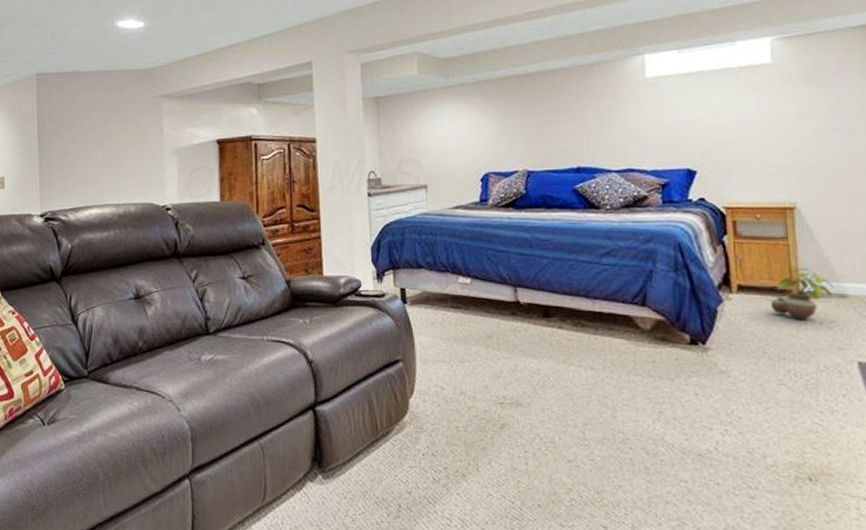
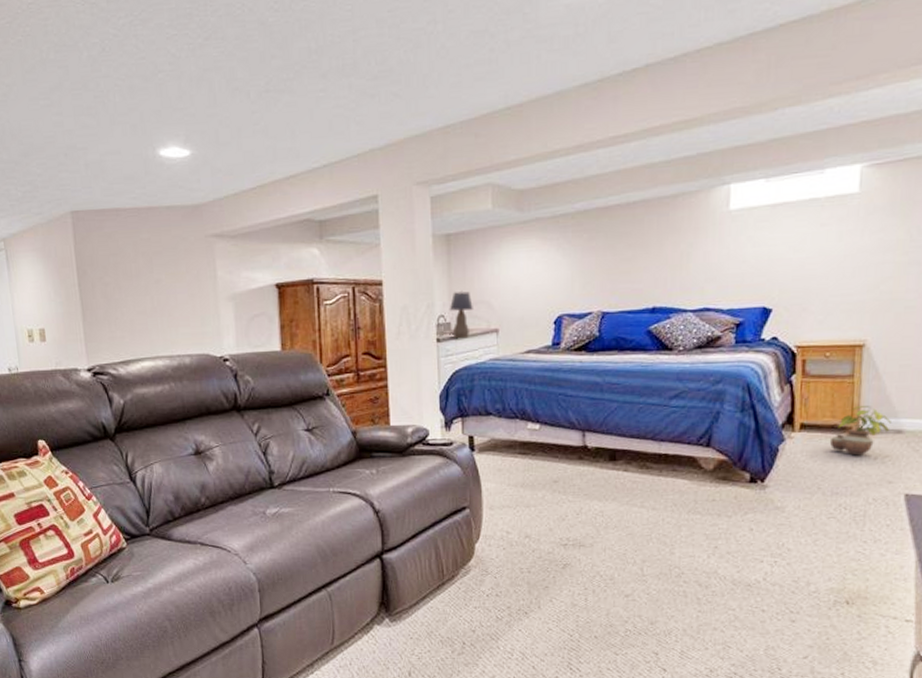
table lamp: none [379,148,402,194] -> present [449,290,473,339]

